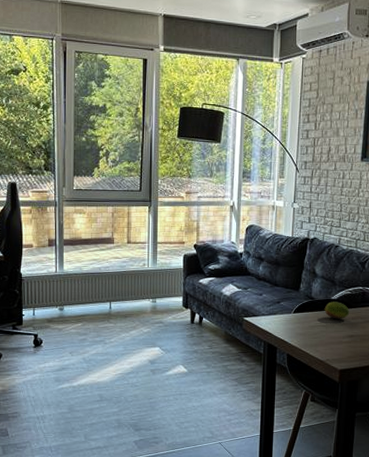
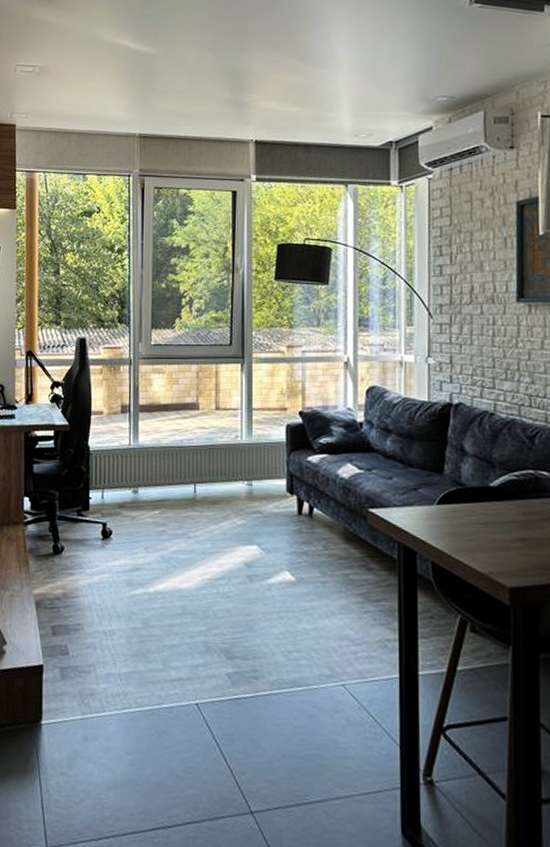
fruit: present [324,301,350,319] -> none [480,489,518,515]

